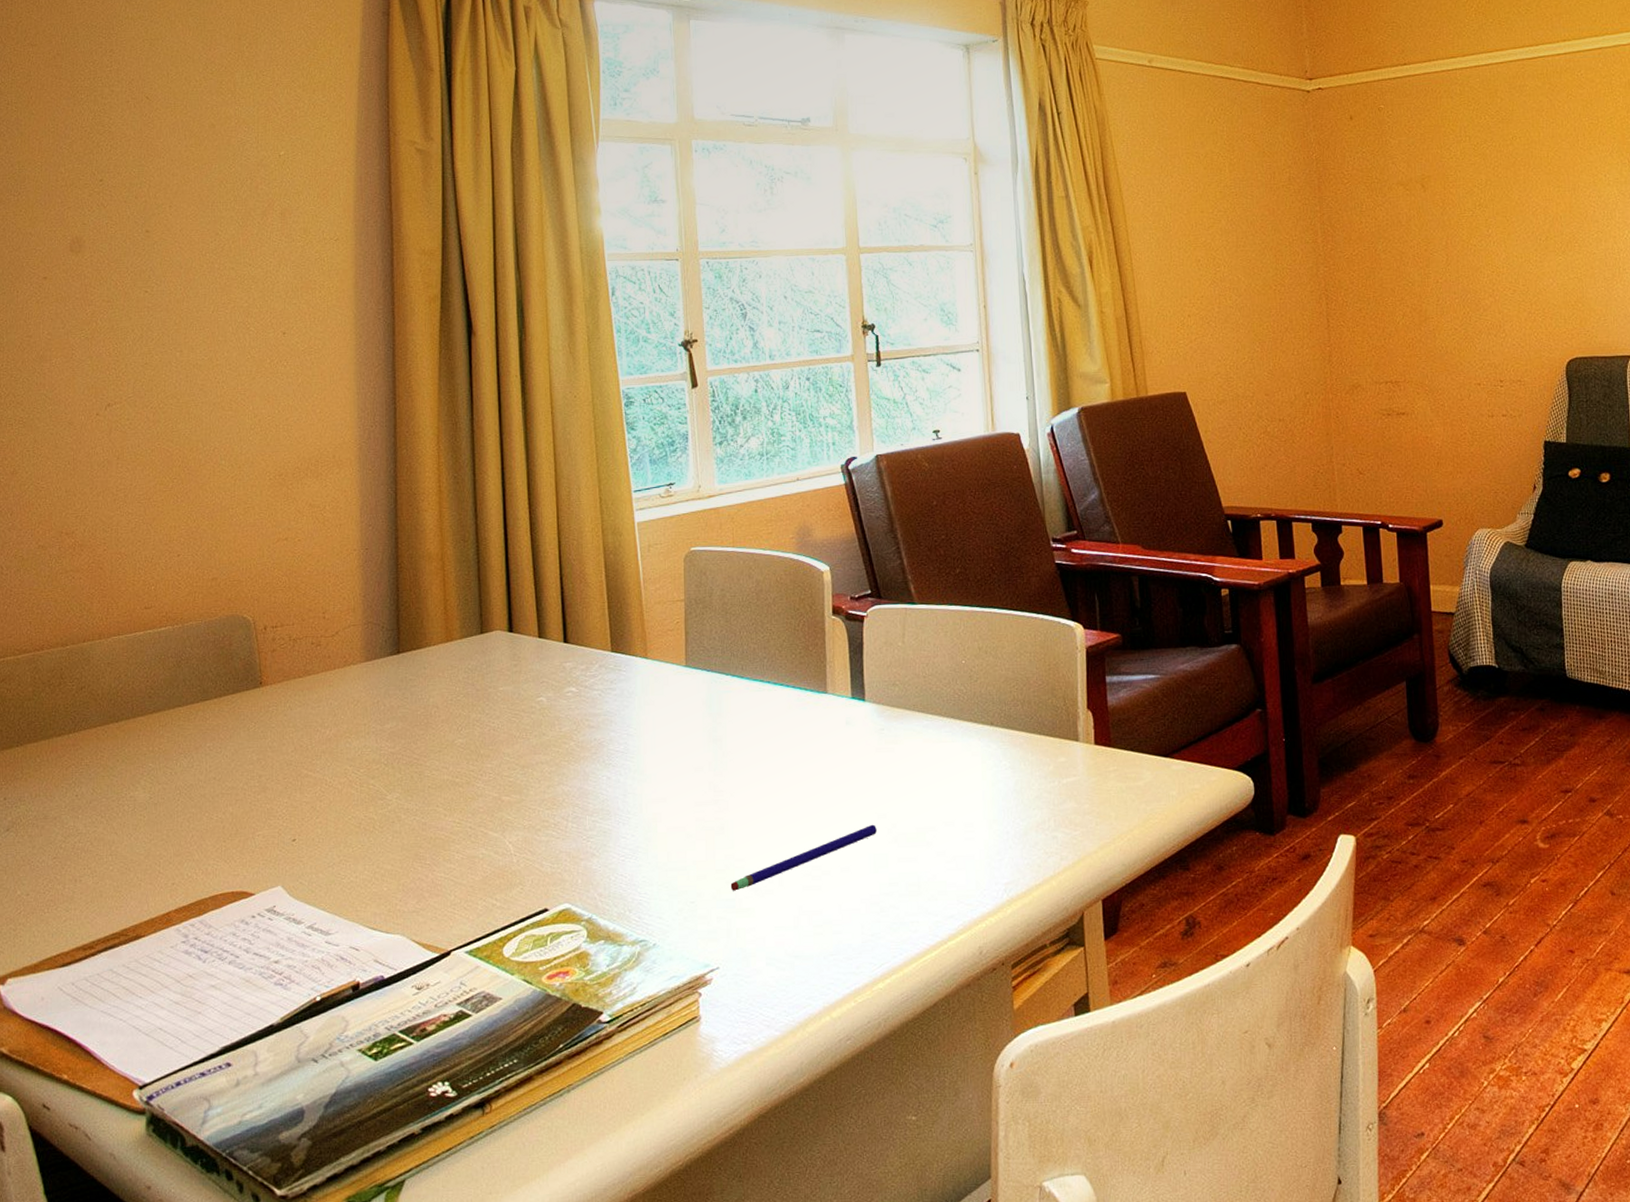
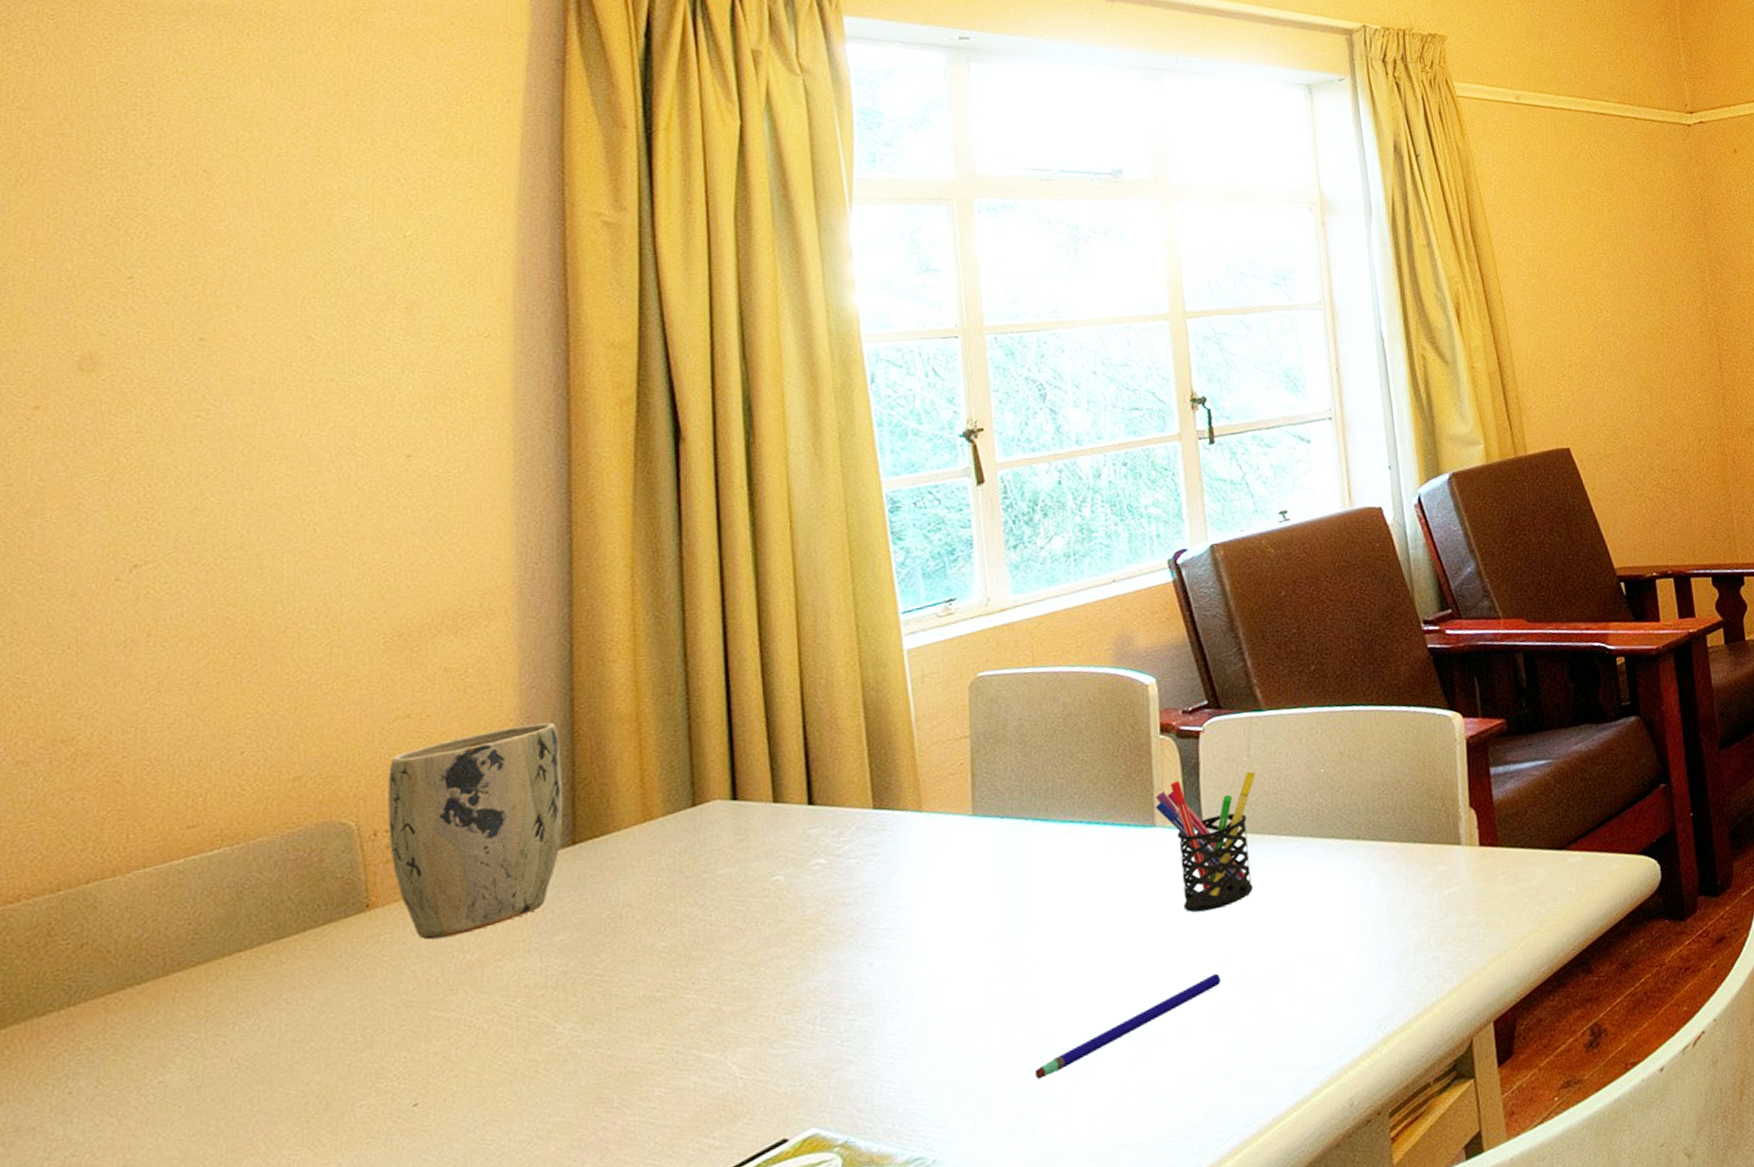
plant pot: none [273,554,391,715] -> present [388,722,563,940]
pen holder: none [828,655,909,771] -> present [1155,771,1256,913]

